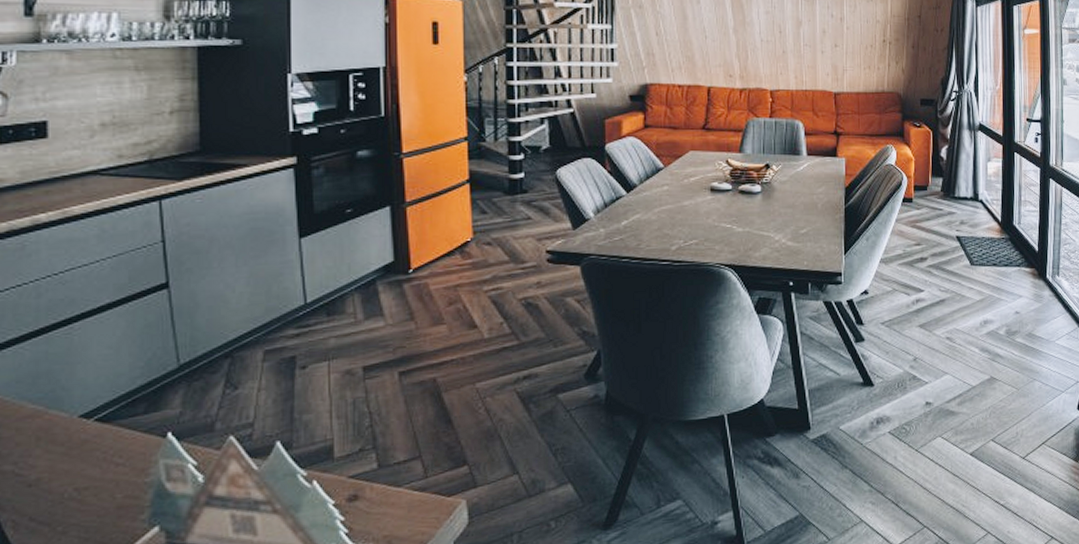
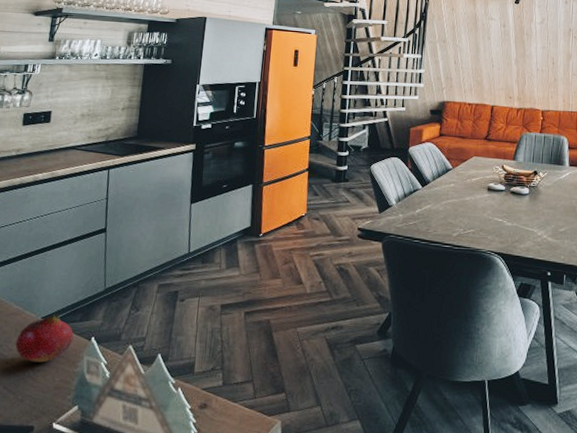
fruit: none [40,408,136,479] -> present [15,313,74,363]

